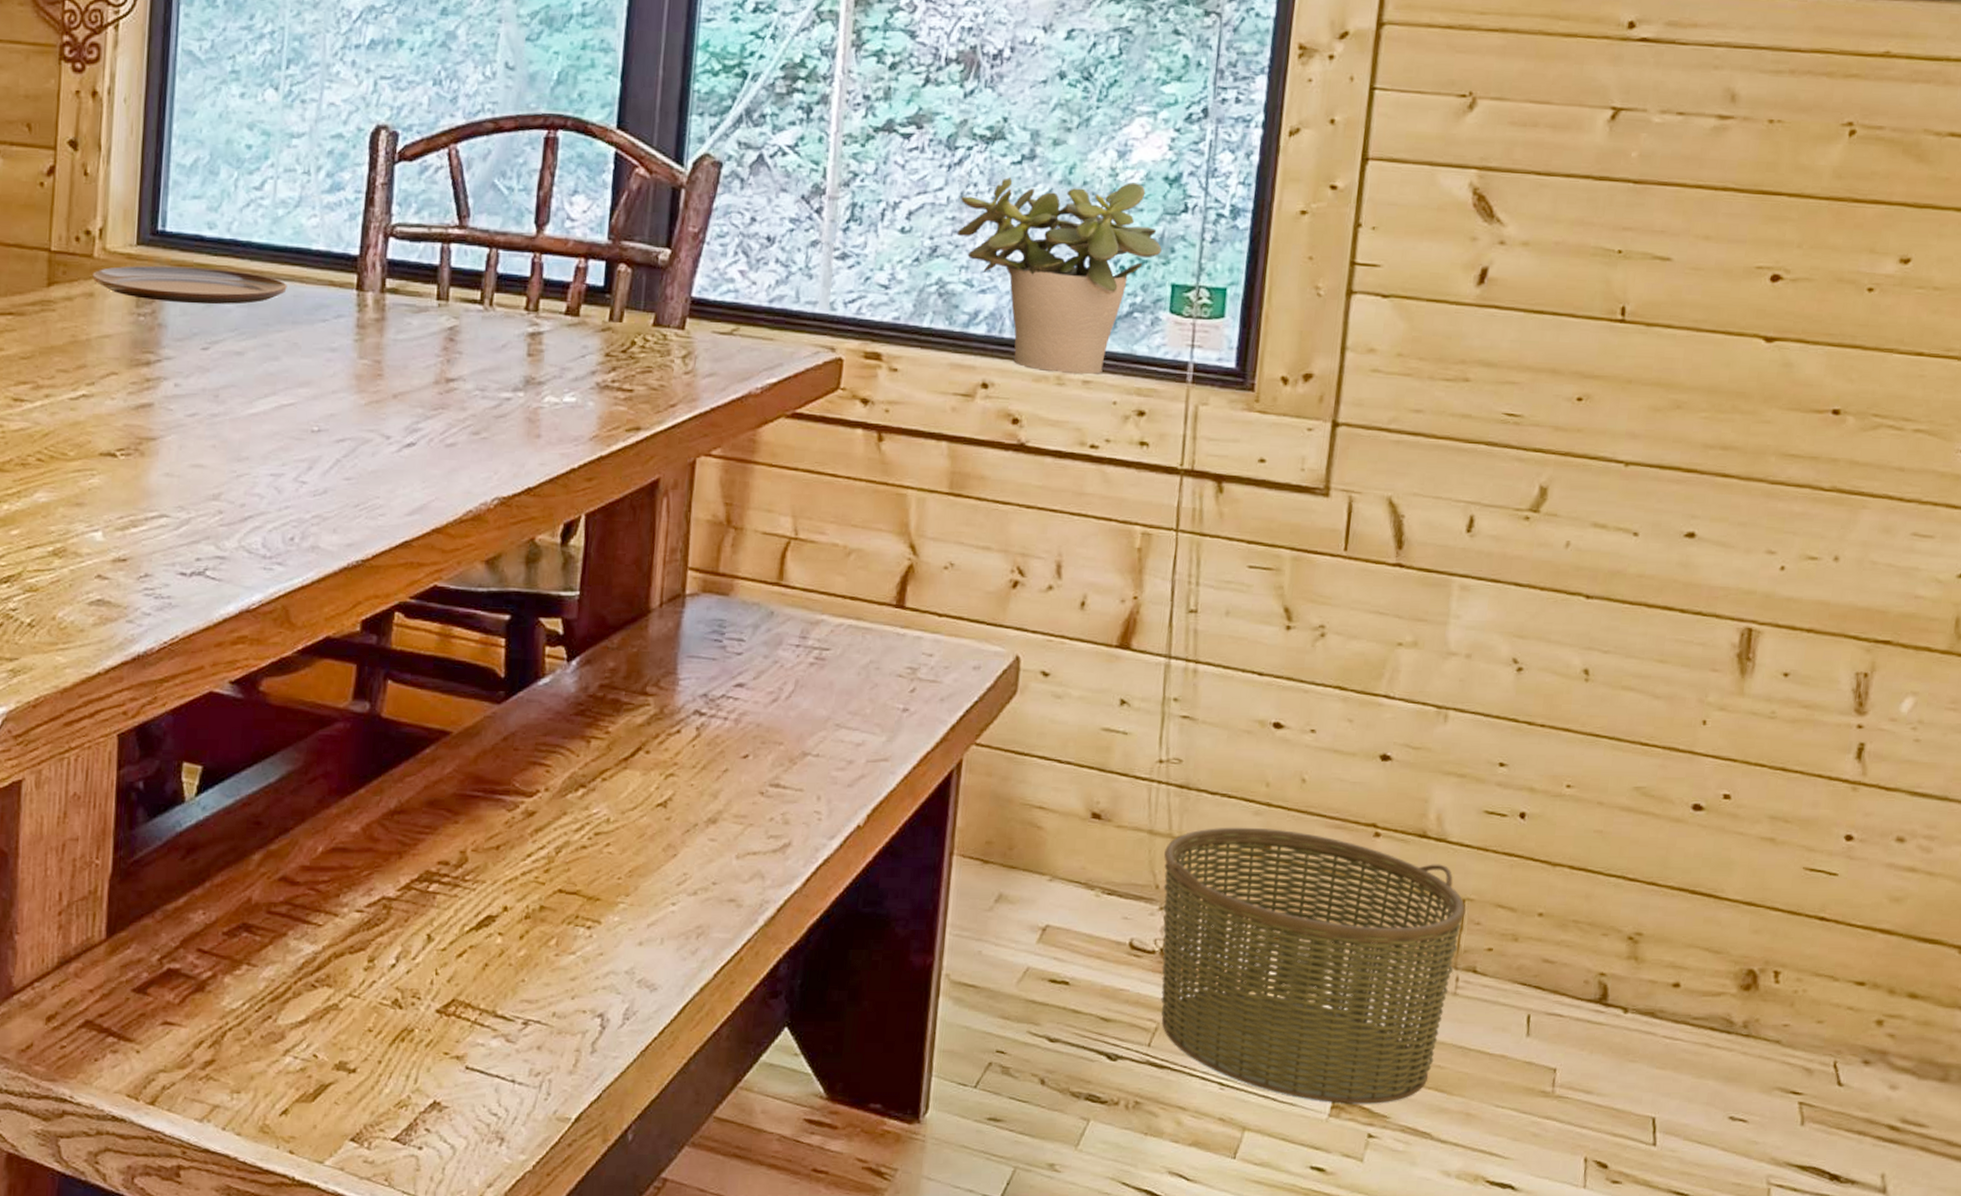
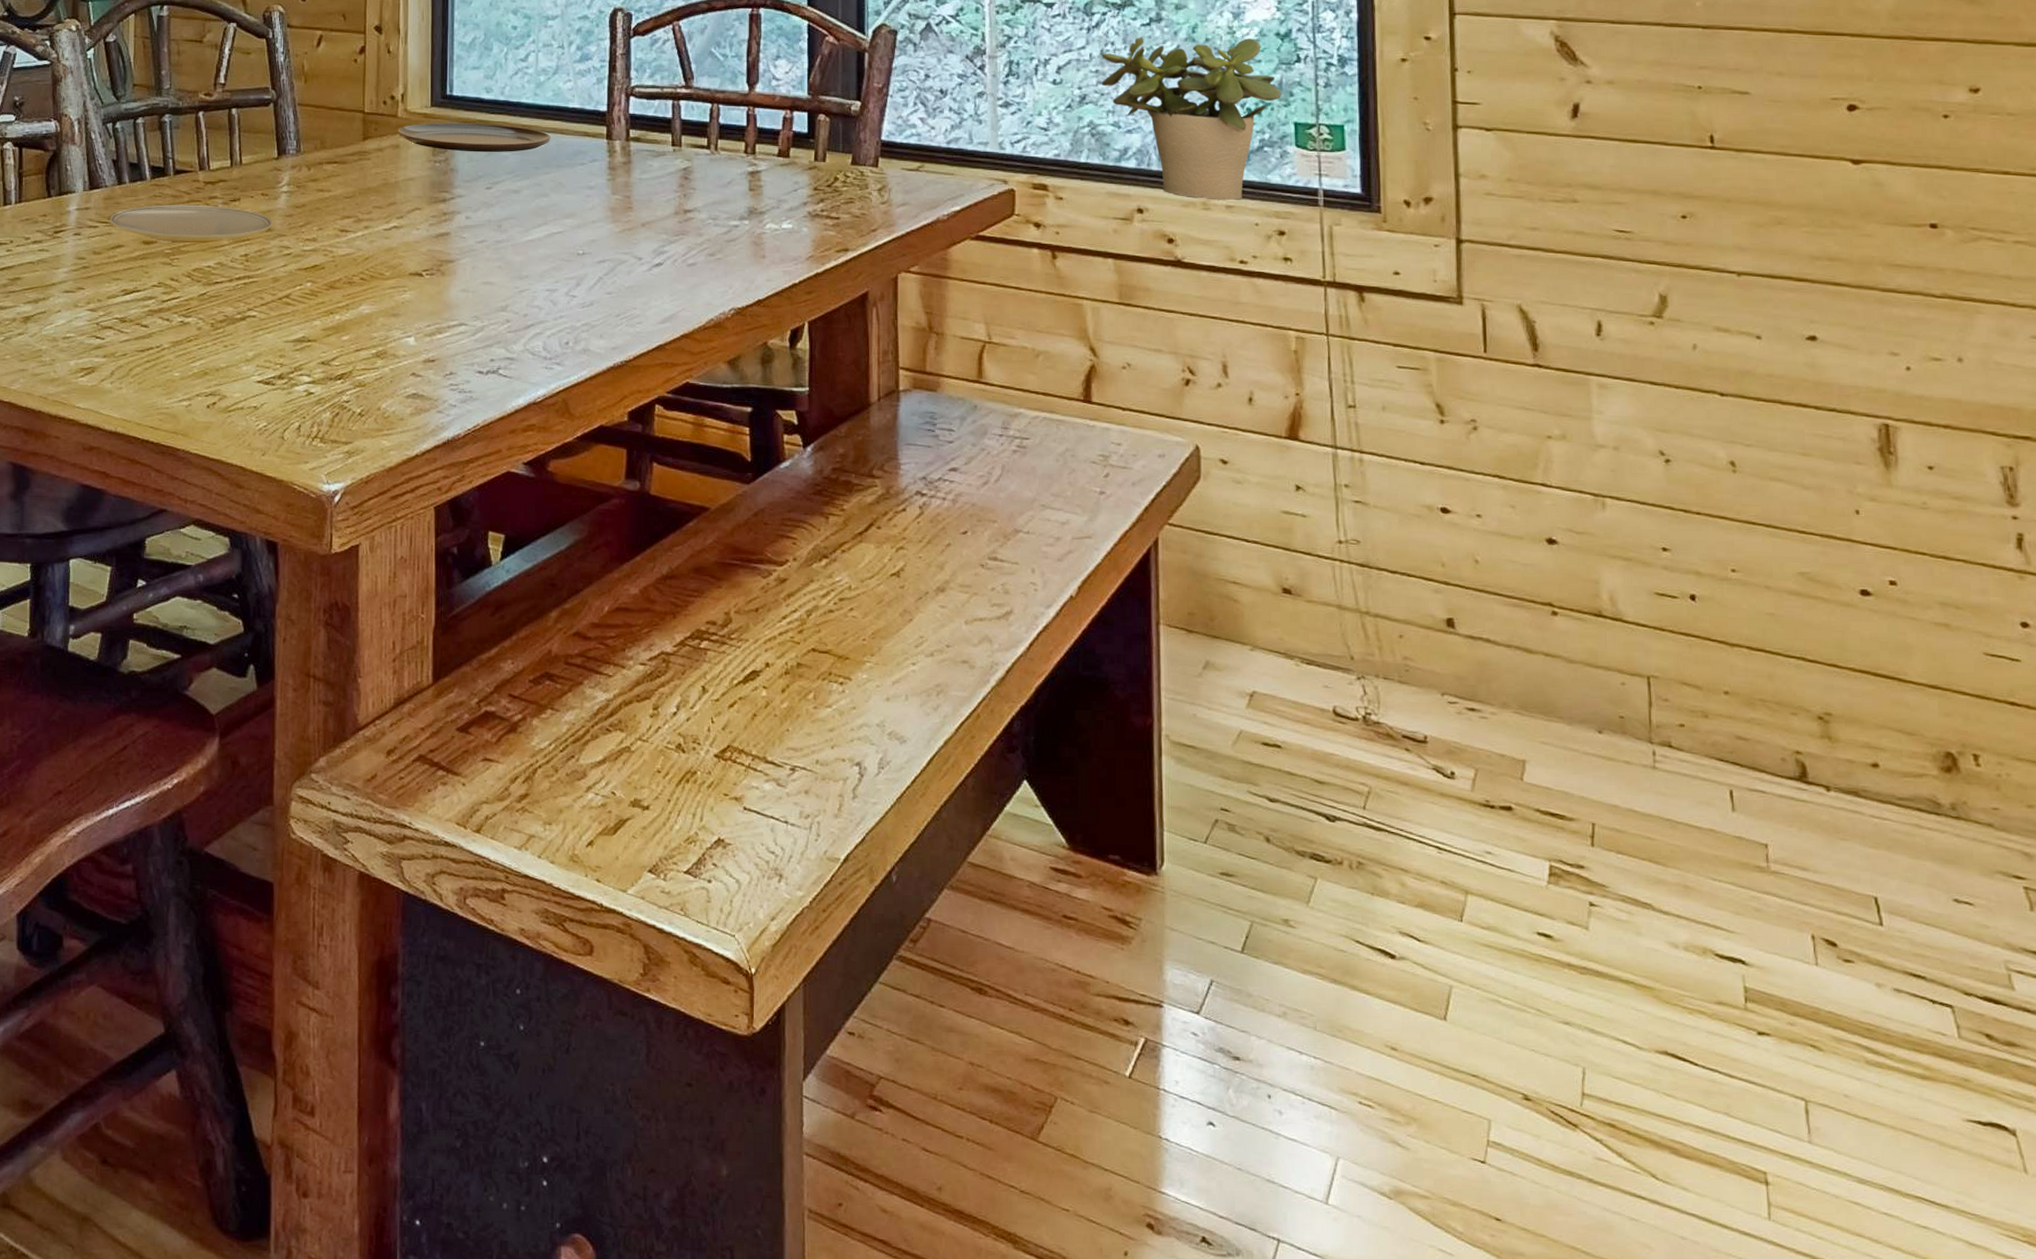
basket: present [1161,827,1466,1104] -> none [1355,603,1652,873]

